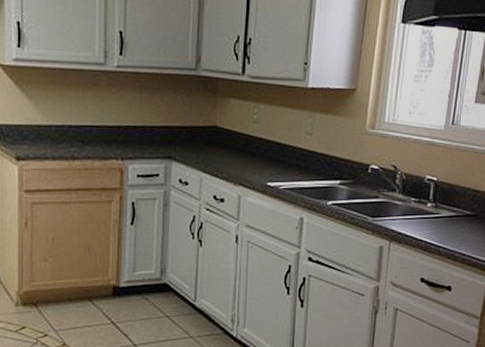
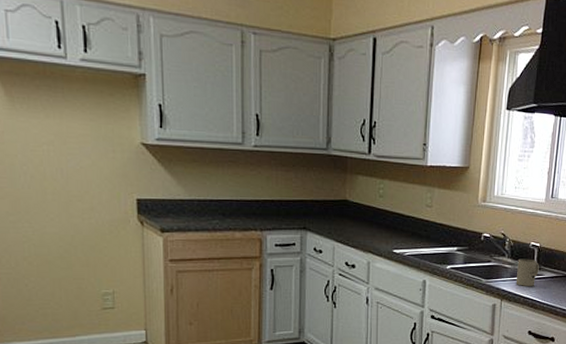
mug: none [407,194,435,226] -> present [516,258,539,286]

